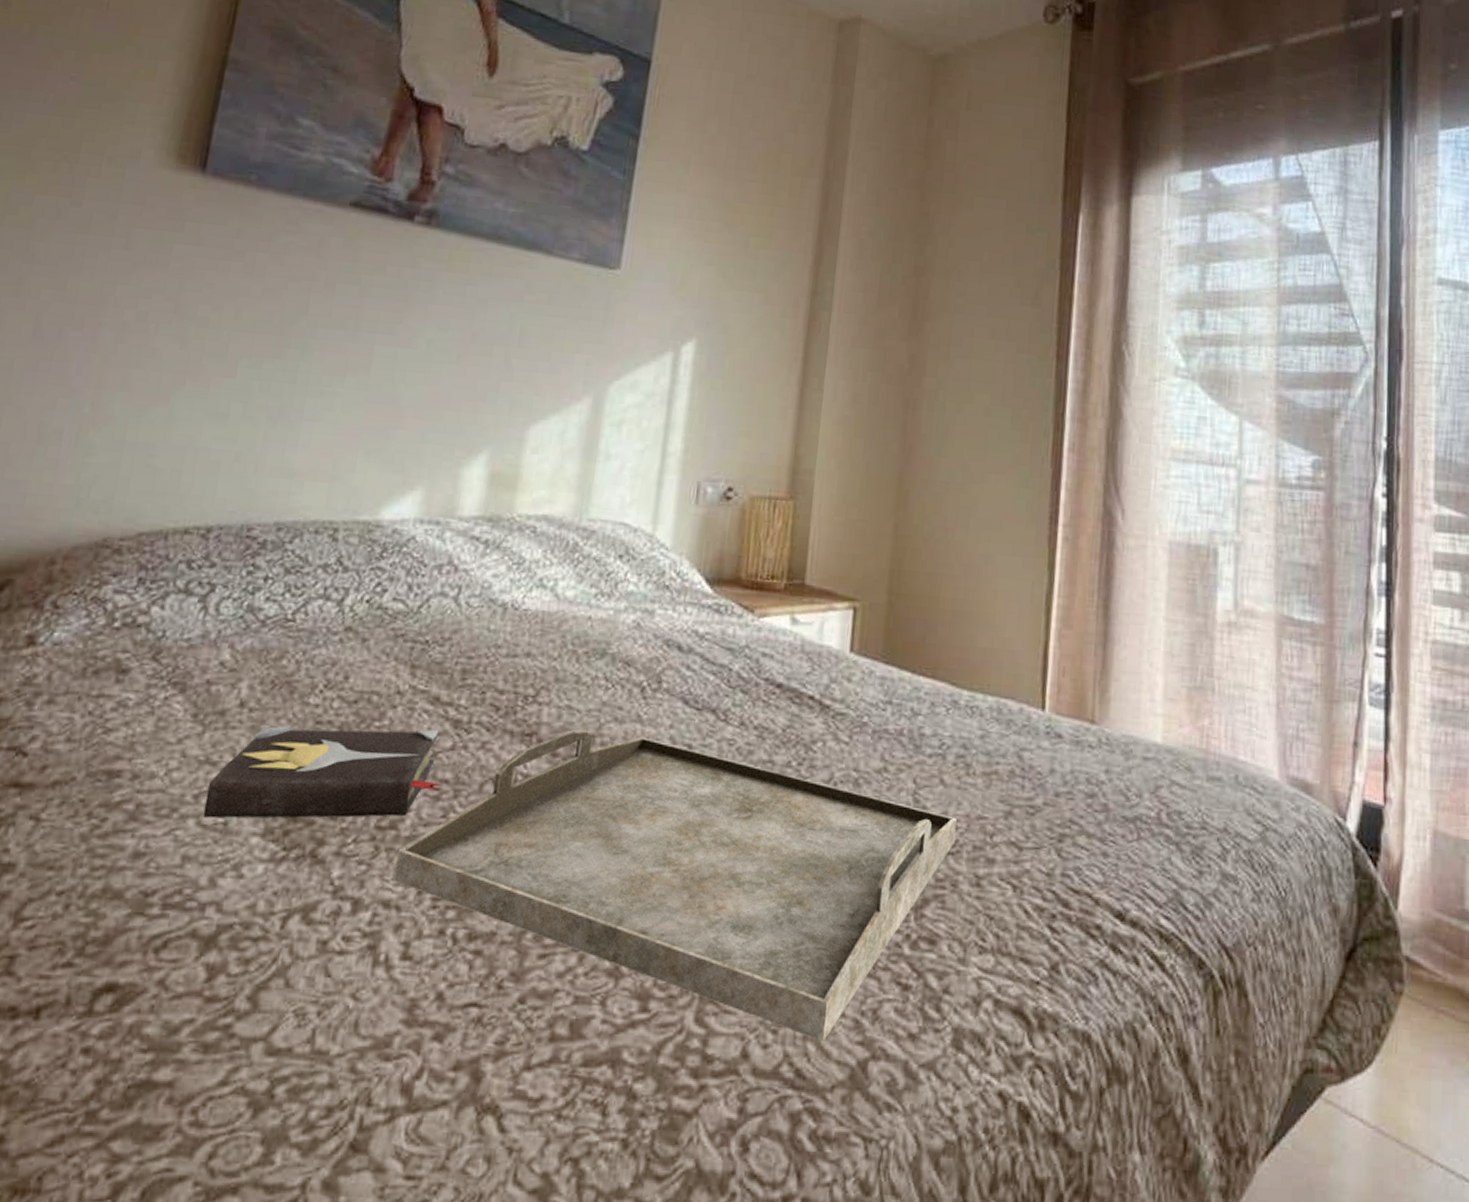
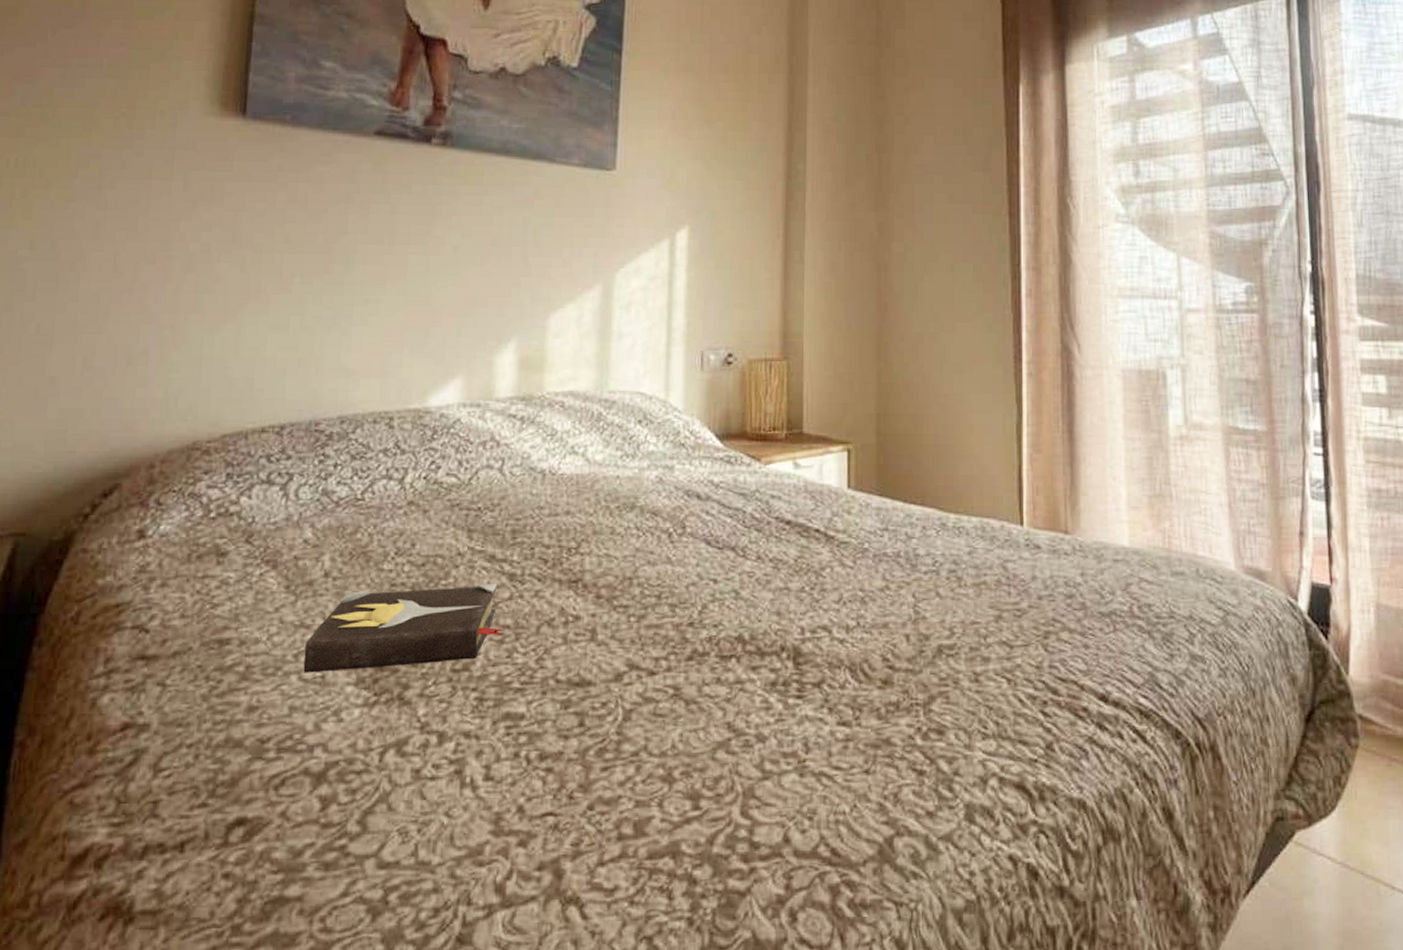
serving tray: present [393,729,957,1041] -> none [471,573,953,824]

